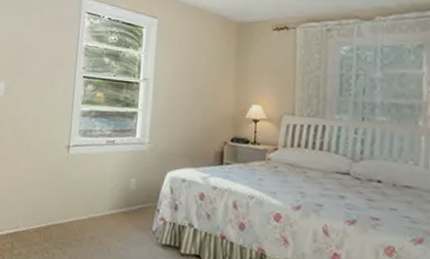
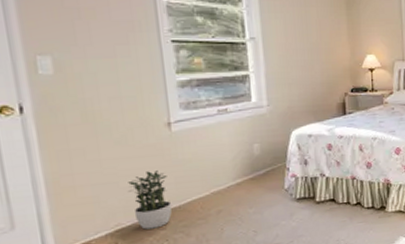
potted plant: none [29,185,59,239] -> present [127,170,173,230]

